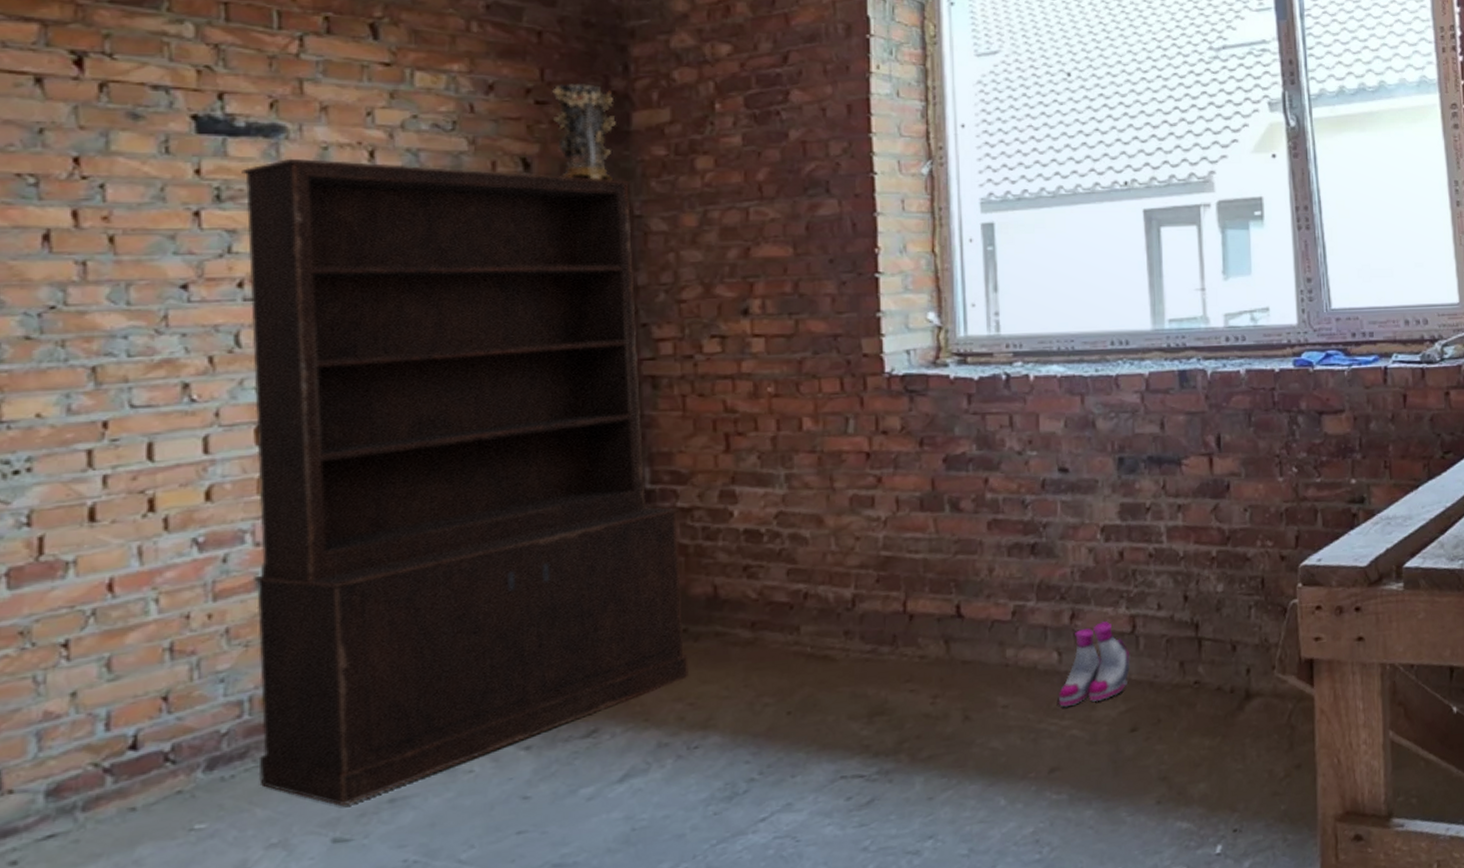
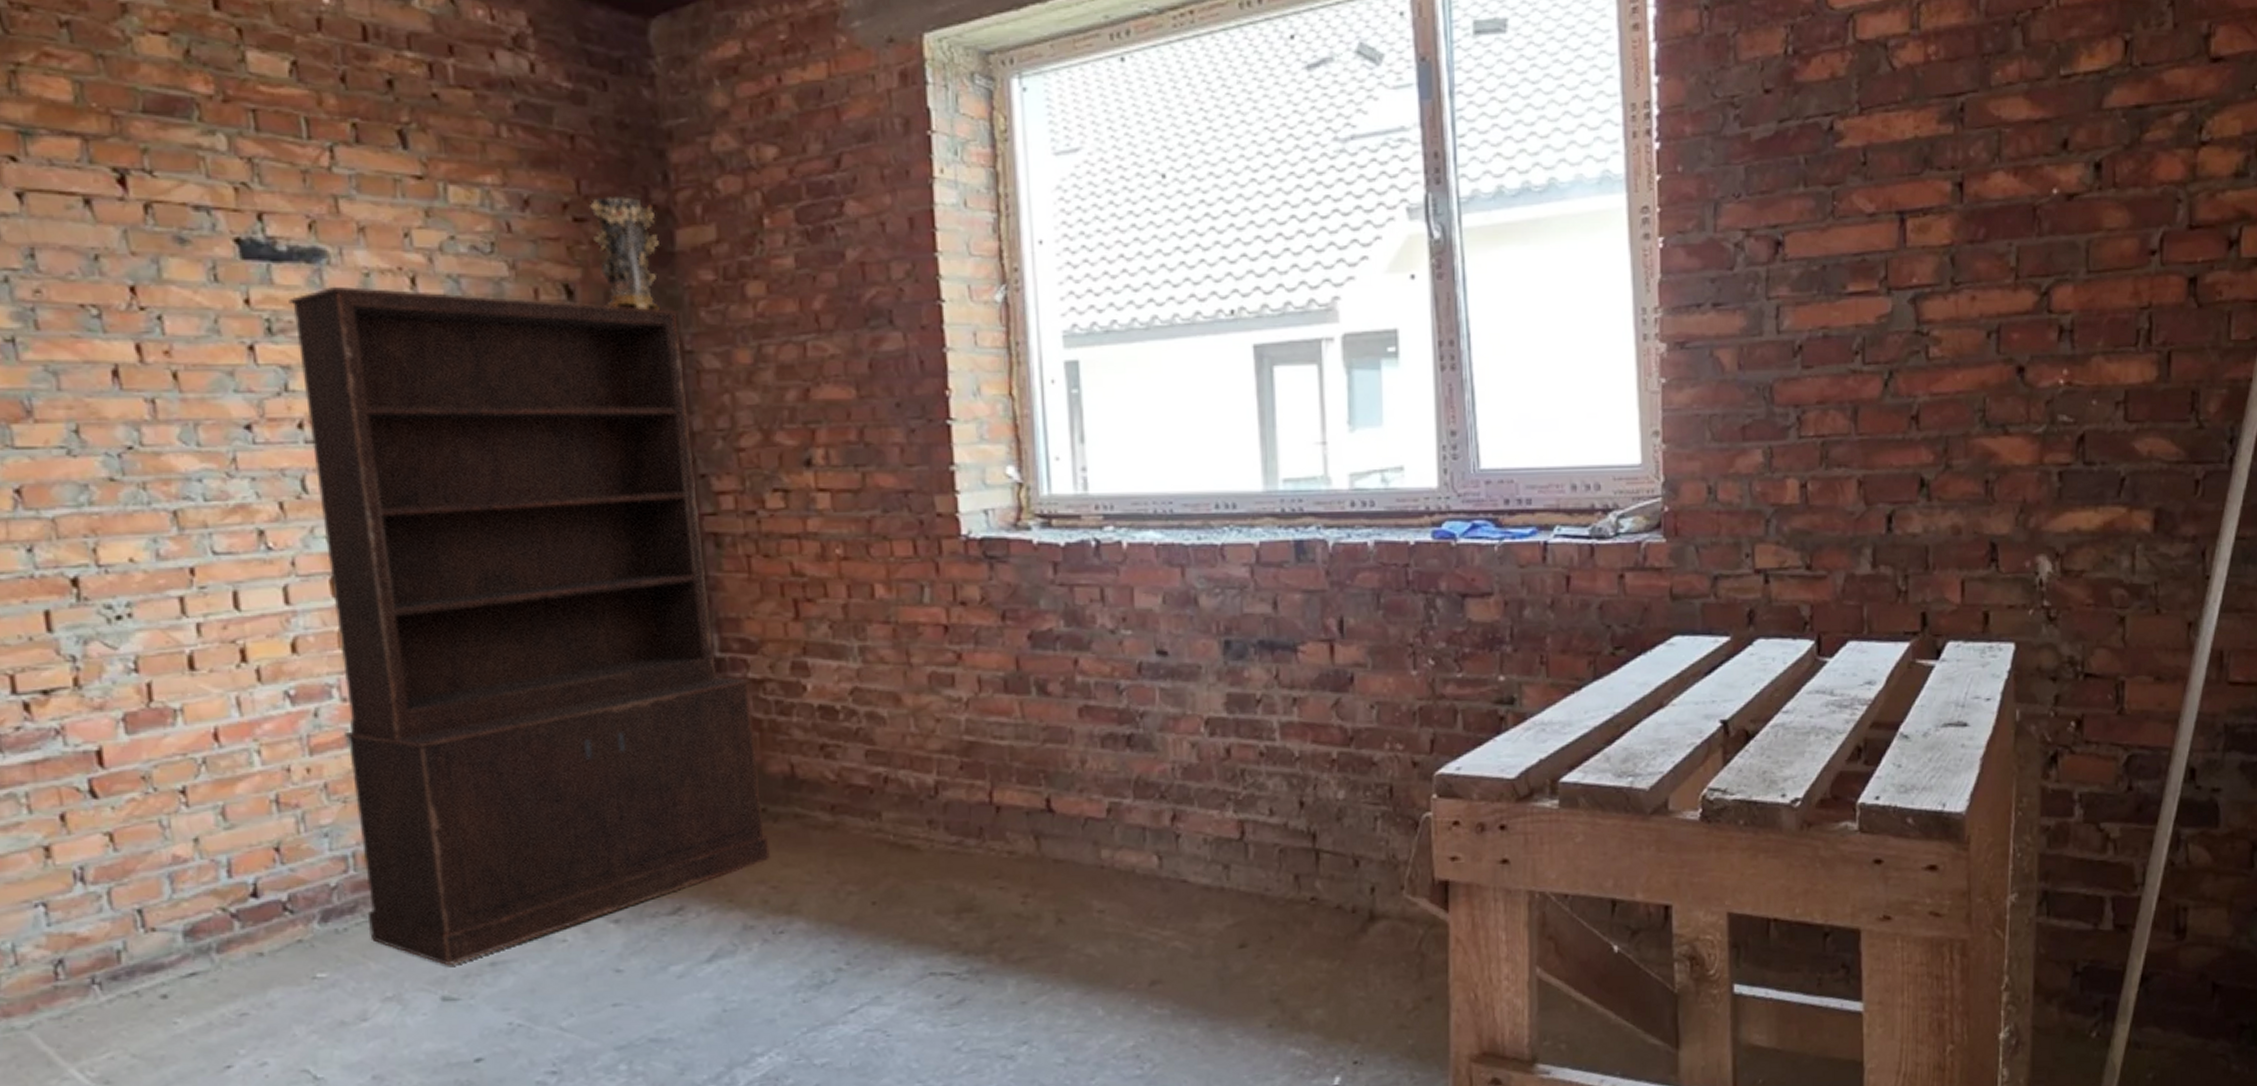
boots: present [1058,620,1131,708] -> none [1158,824,1239,917]

